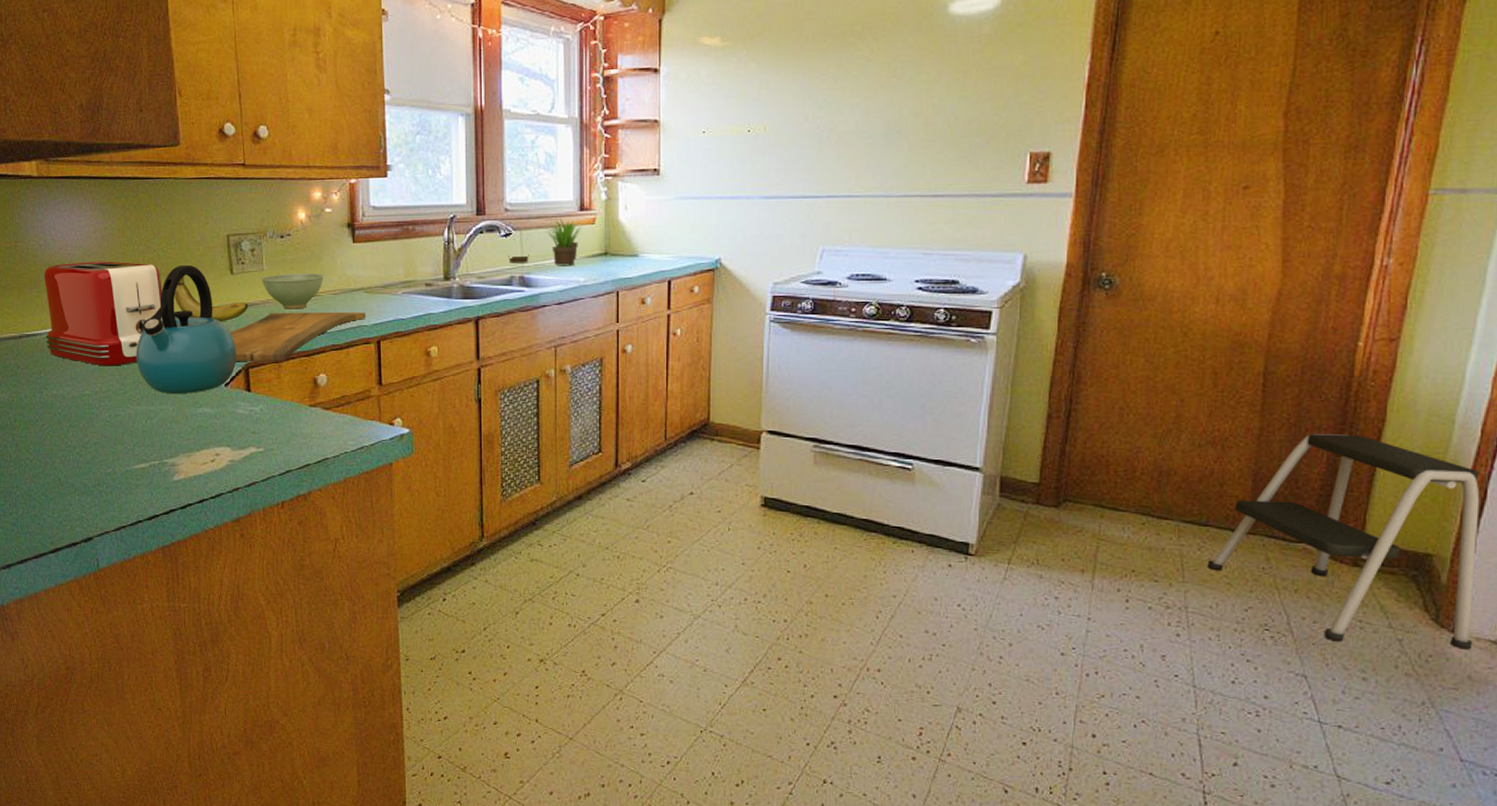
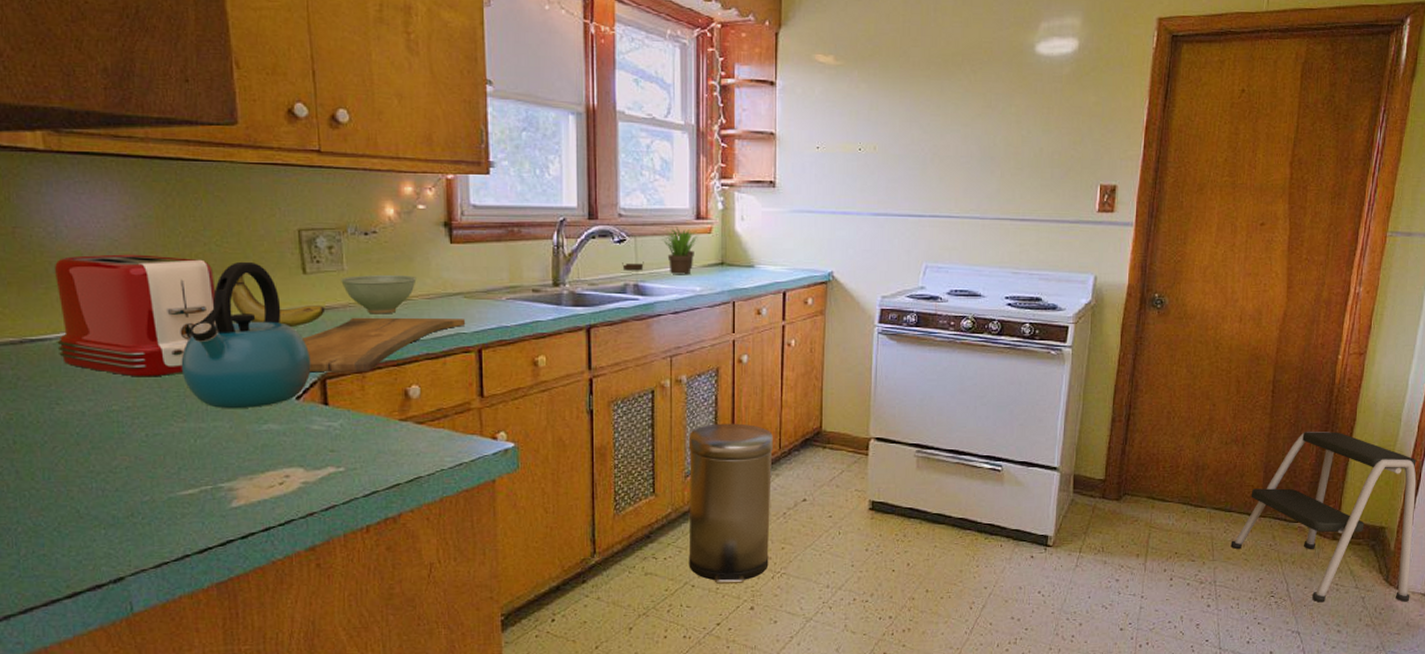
pedal bin: none [573,413,658,575] -> present [688,423,773,584]

